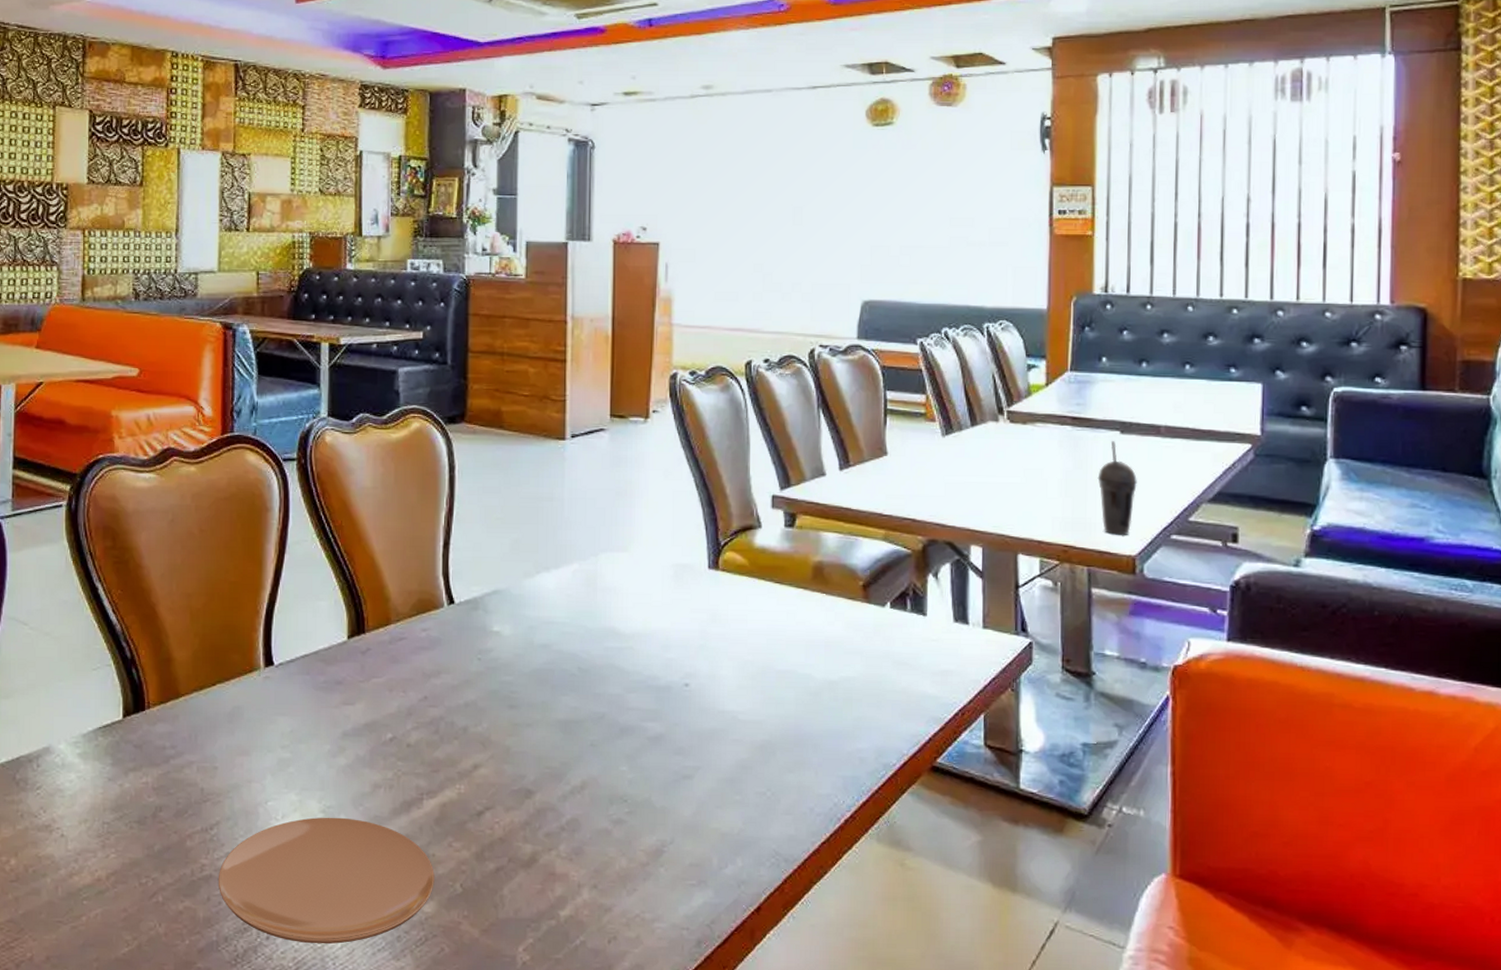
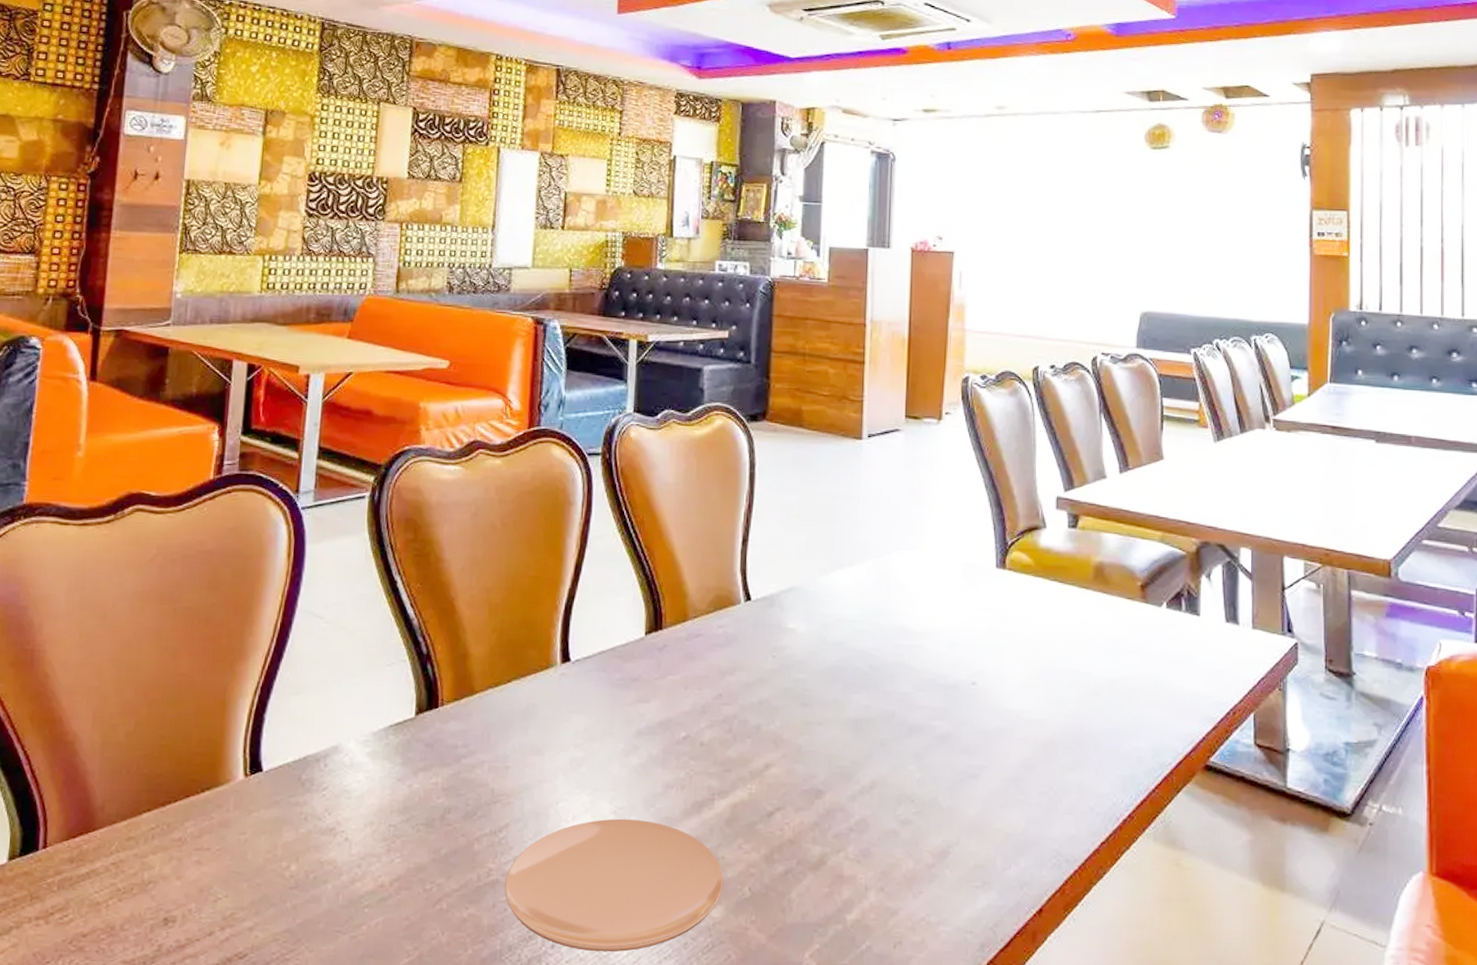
beverage cup: present [1097,441,1137,535] -> none [1355,450,1391,540]

